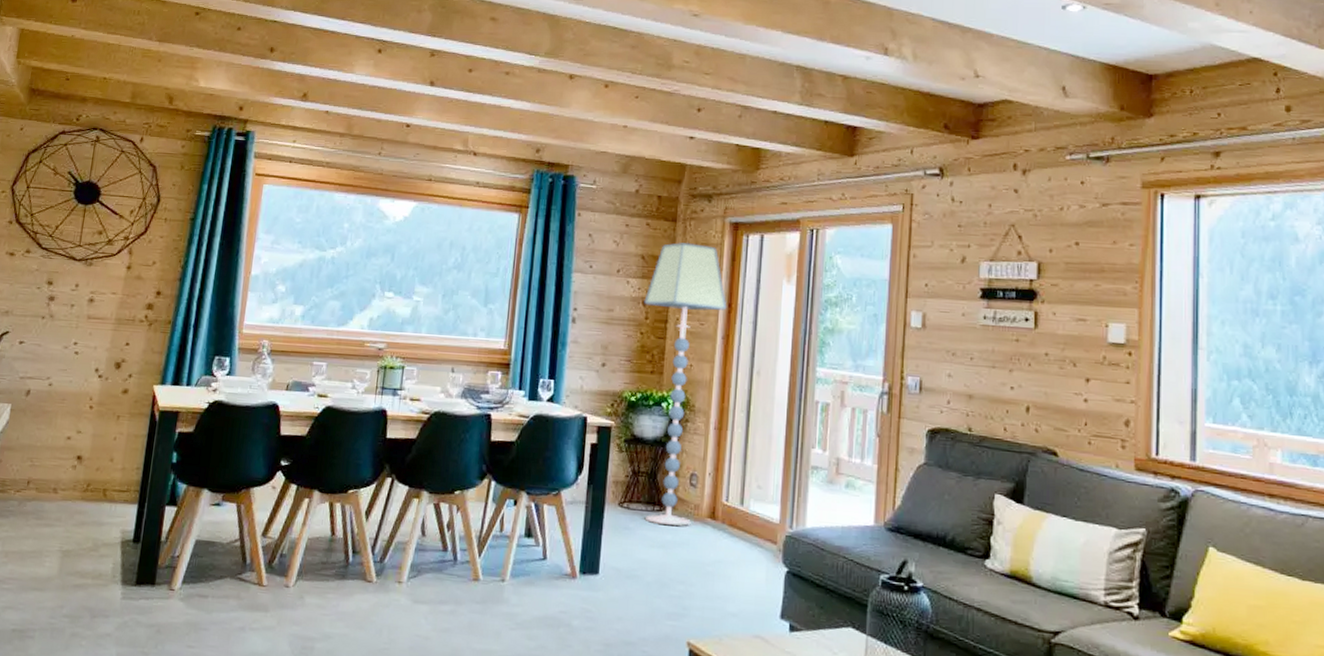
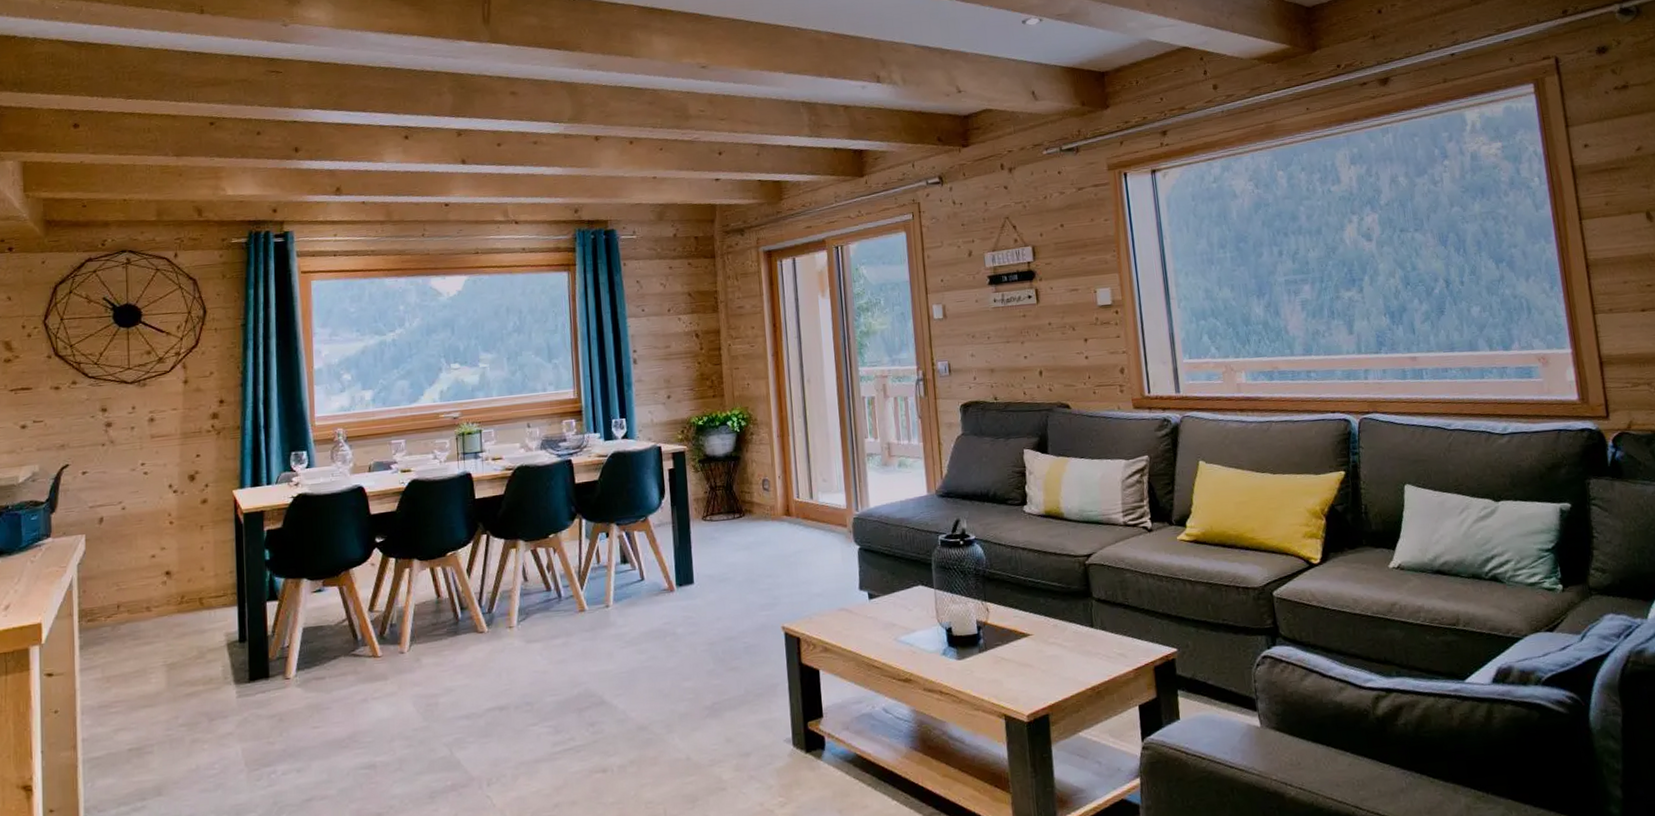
floor lamp: present [644,242,727,526] -> none [697,275,773,530]

